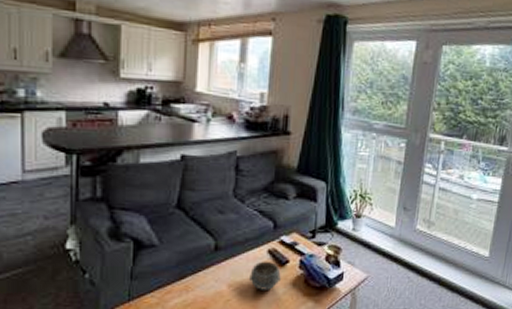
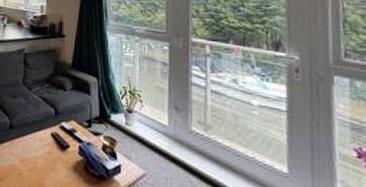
bowl: present [249,261,281,290] -> none [37,142,63,171]

